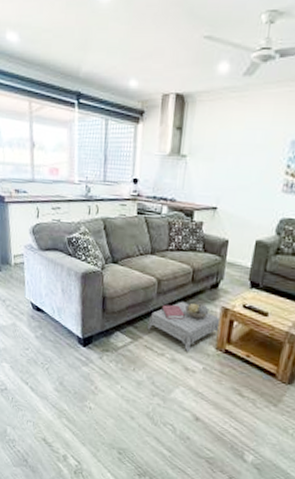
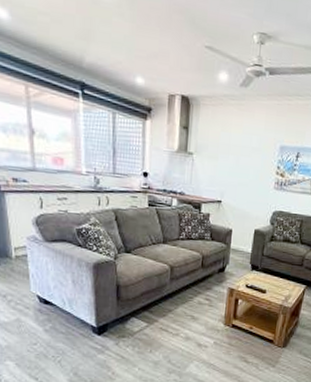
ottoman: present [147,301,221,352] -> none [162,285,228,330]

